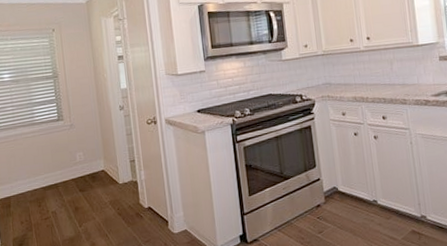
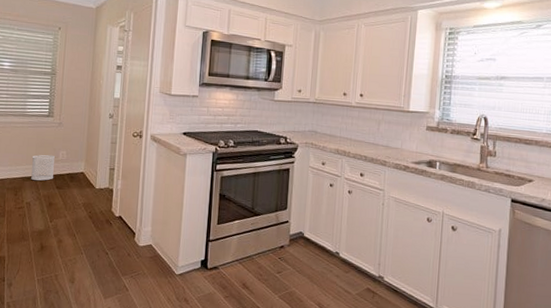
wastebasket: none [49,158,75,188] -> present [31,154,55,181]

